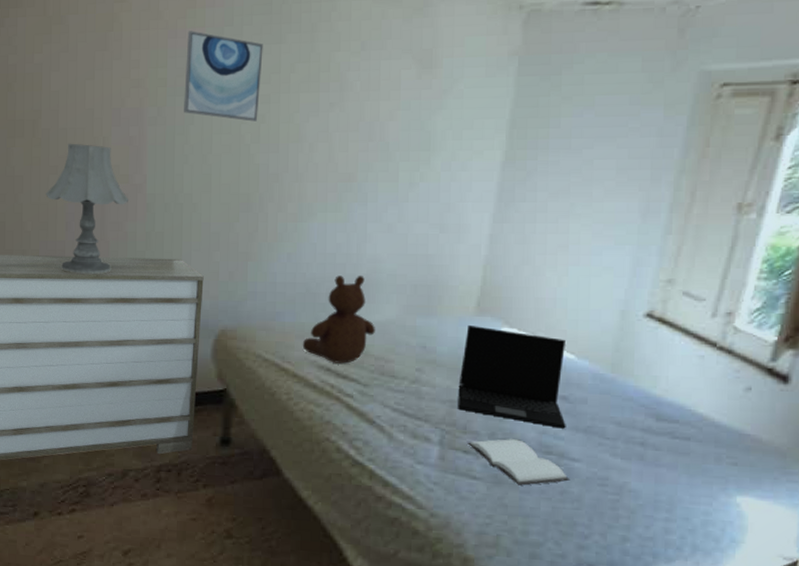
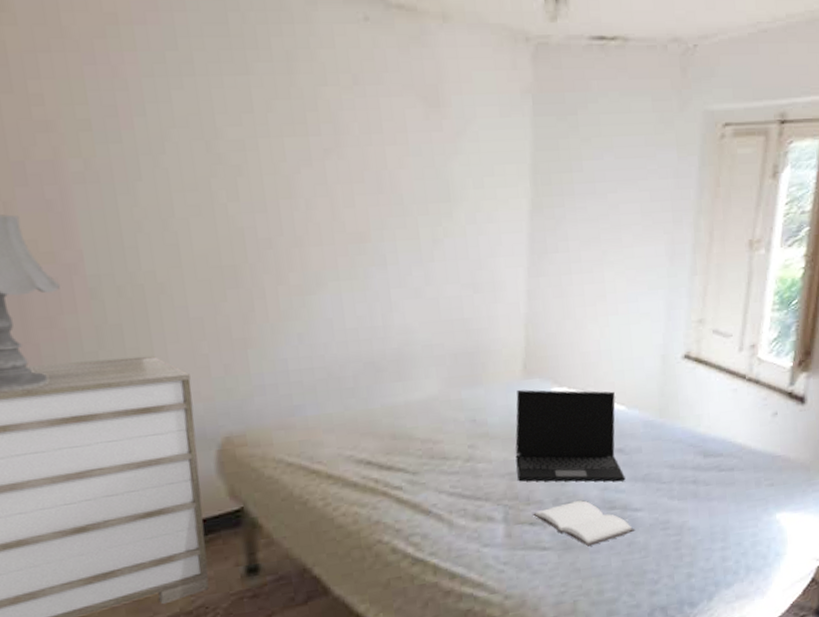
wall art: present [184,31,263,122] -> none [112,55,232,175]
teddy bear: present [302,275,375,364] -> none [332,349,417,455]

